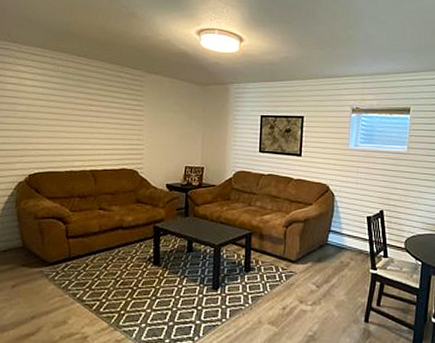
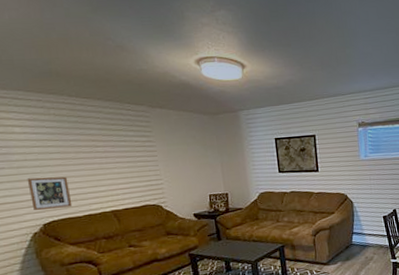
picture frame: none [24,129,60,161] -> present [27,176,73,210]

